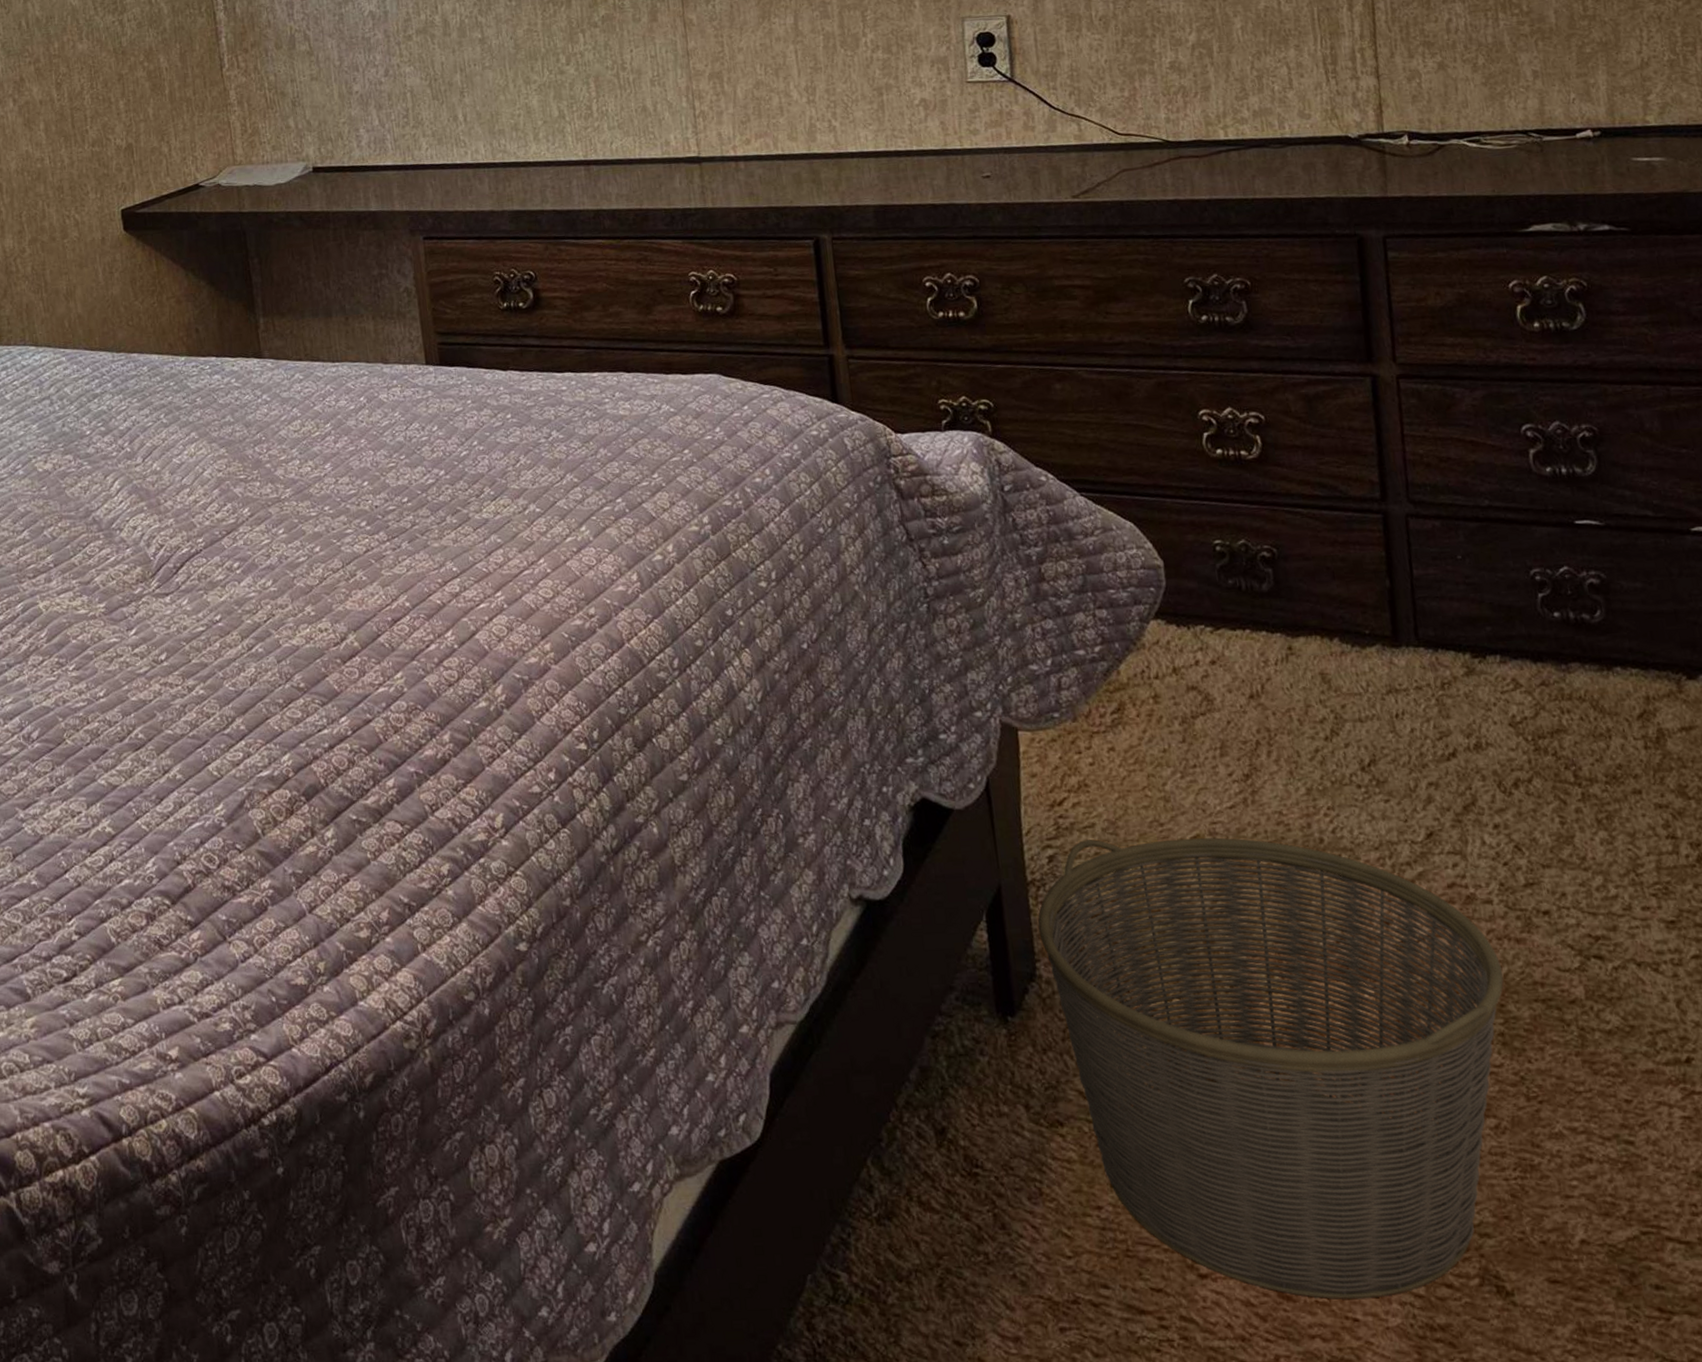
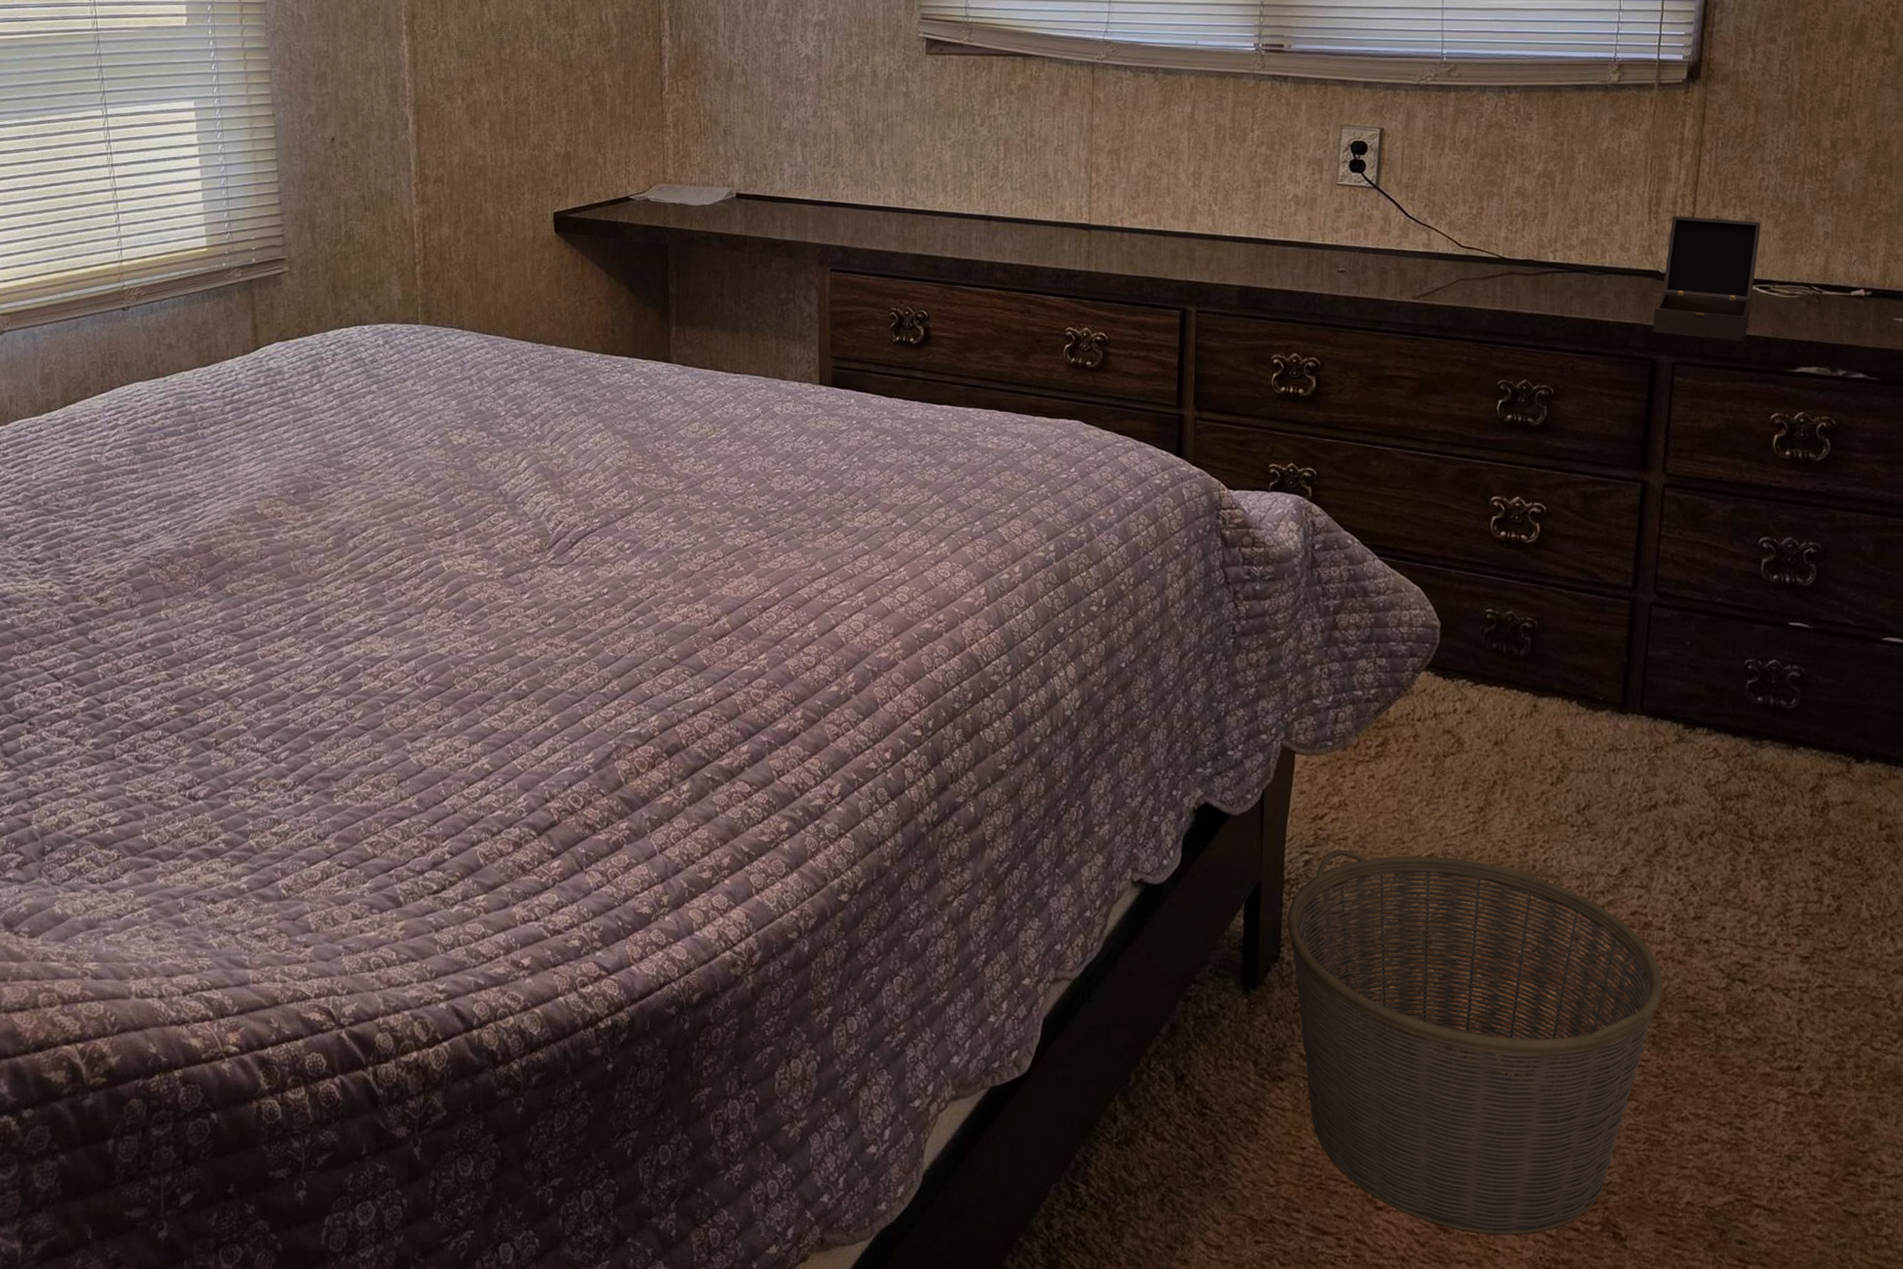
jewelry box: none [1351,66,1463,206] -> present [1653,215,1761,341]

